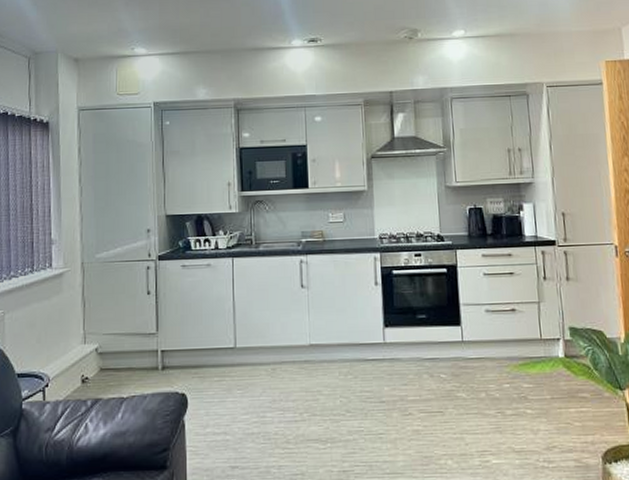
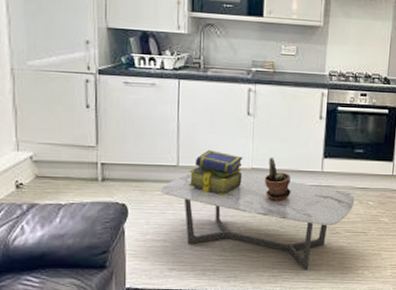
coffee table: none [219,350,425,463] -> present [160,172,355,270]
stack of books: none [246,328,301,379] -> present [188,150,243,197]
potted plant: none [324,330,354,381] -> present [264,156,291,202]

